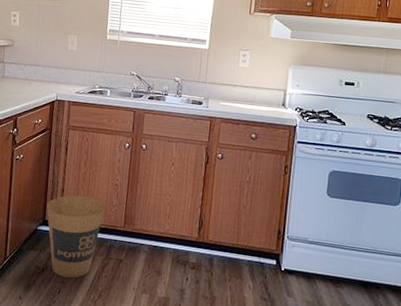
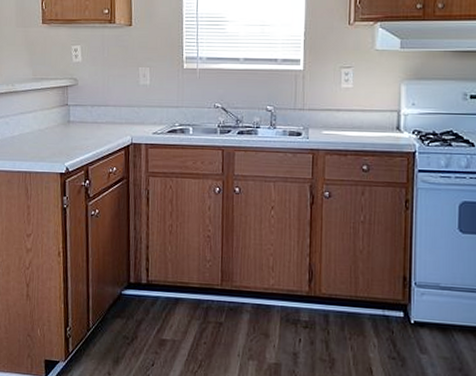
trash can: present [46,195,105,278] -> none [130,251,198,348]

